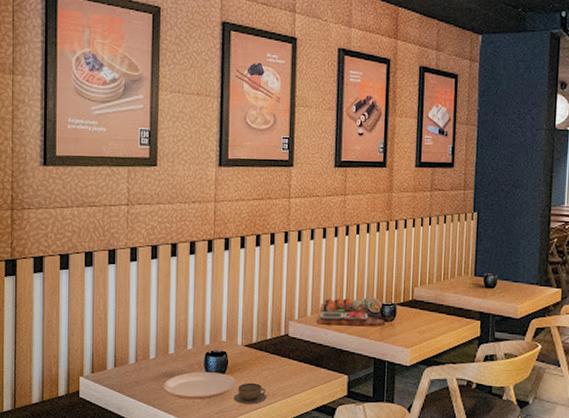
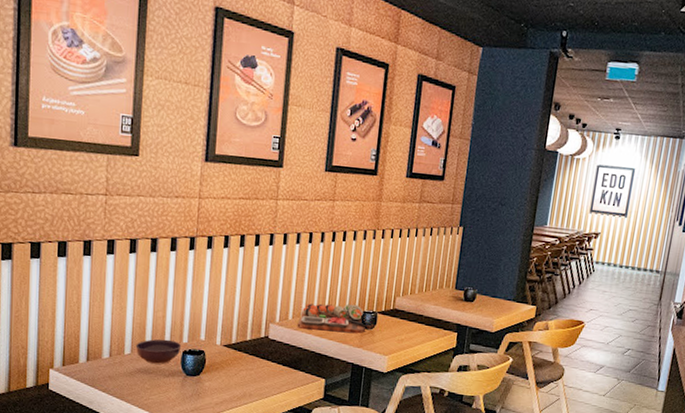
bowl: none [160,342,204,368] -> present [135,339,182,365]
plate: present [163,371,235,400] -> none [137,369,212,397]
teacup: present [233,382,267,404] -> none [209,382,244,403]

